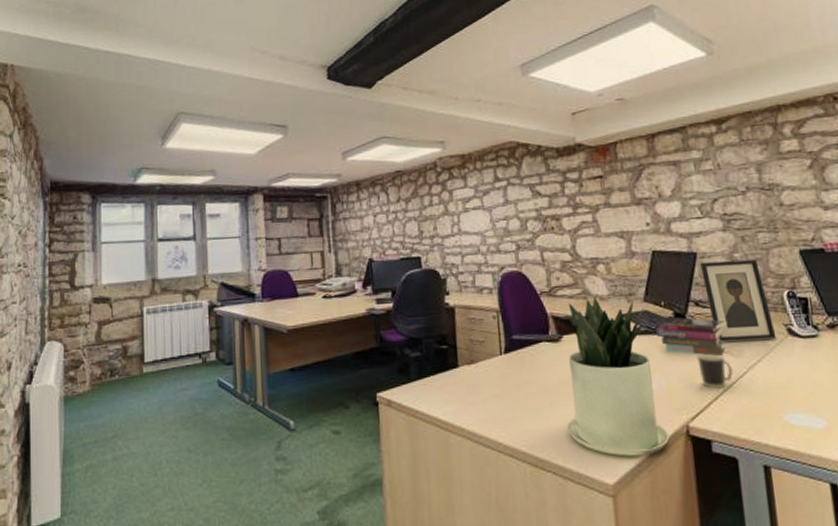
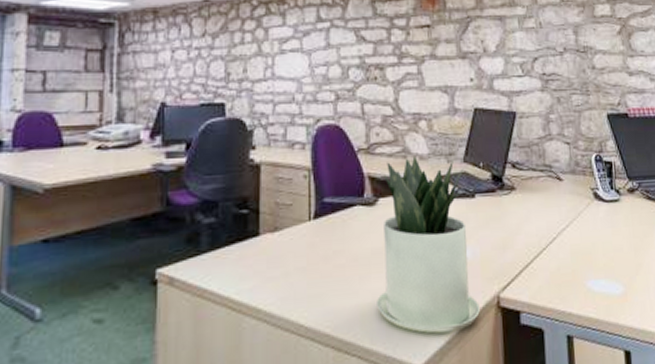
books: present [655,316,726,357] -> none [472,179,540,222]
mug: present [697,354,734,389] -> none [511,219,544,256]
picture frame: present [700,259,777,342] -> none [519,121,584,206]

